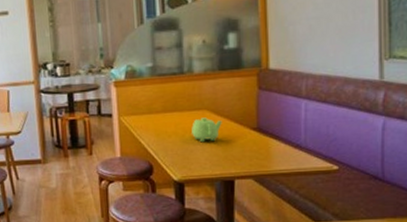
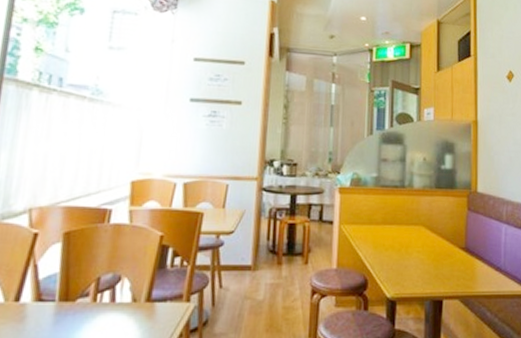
teapot: present [191,117,222,143] -> none [407,233,435,259]

